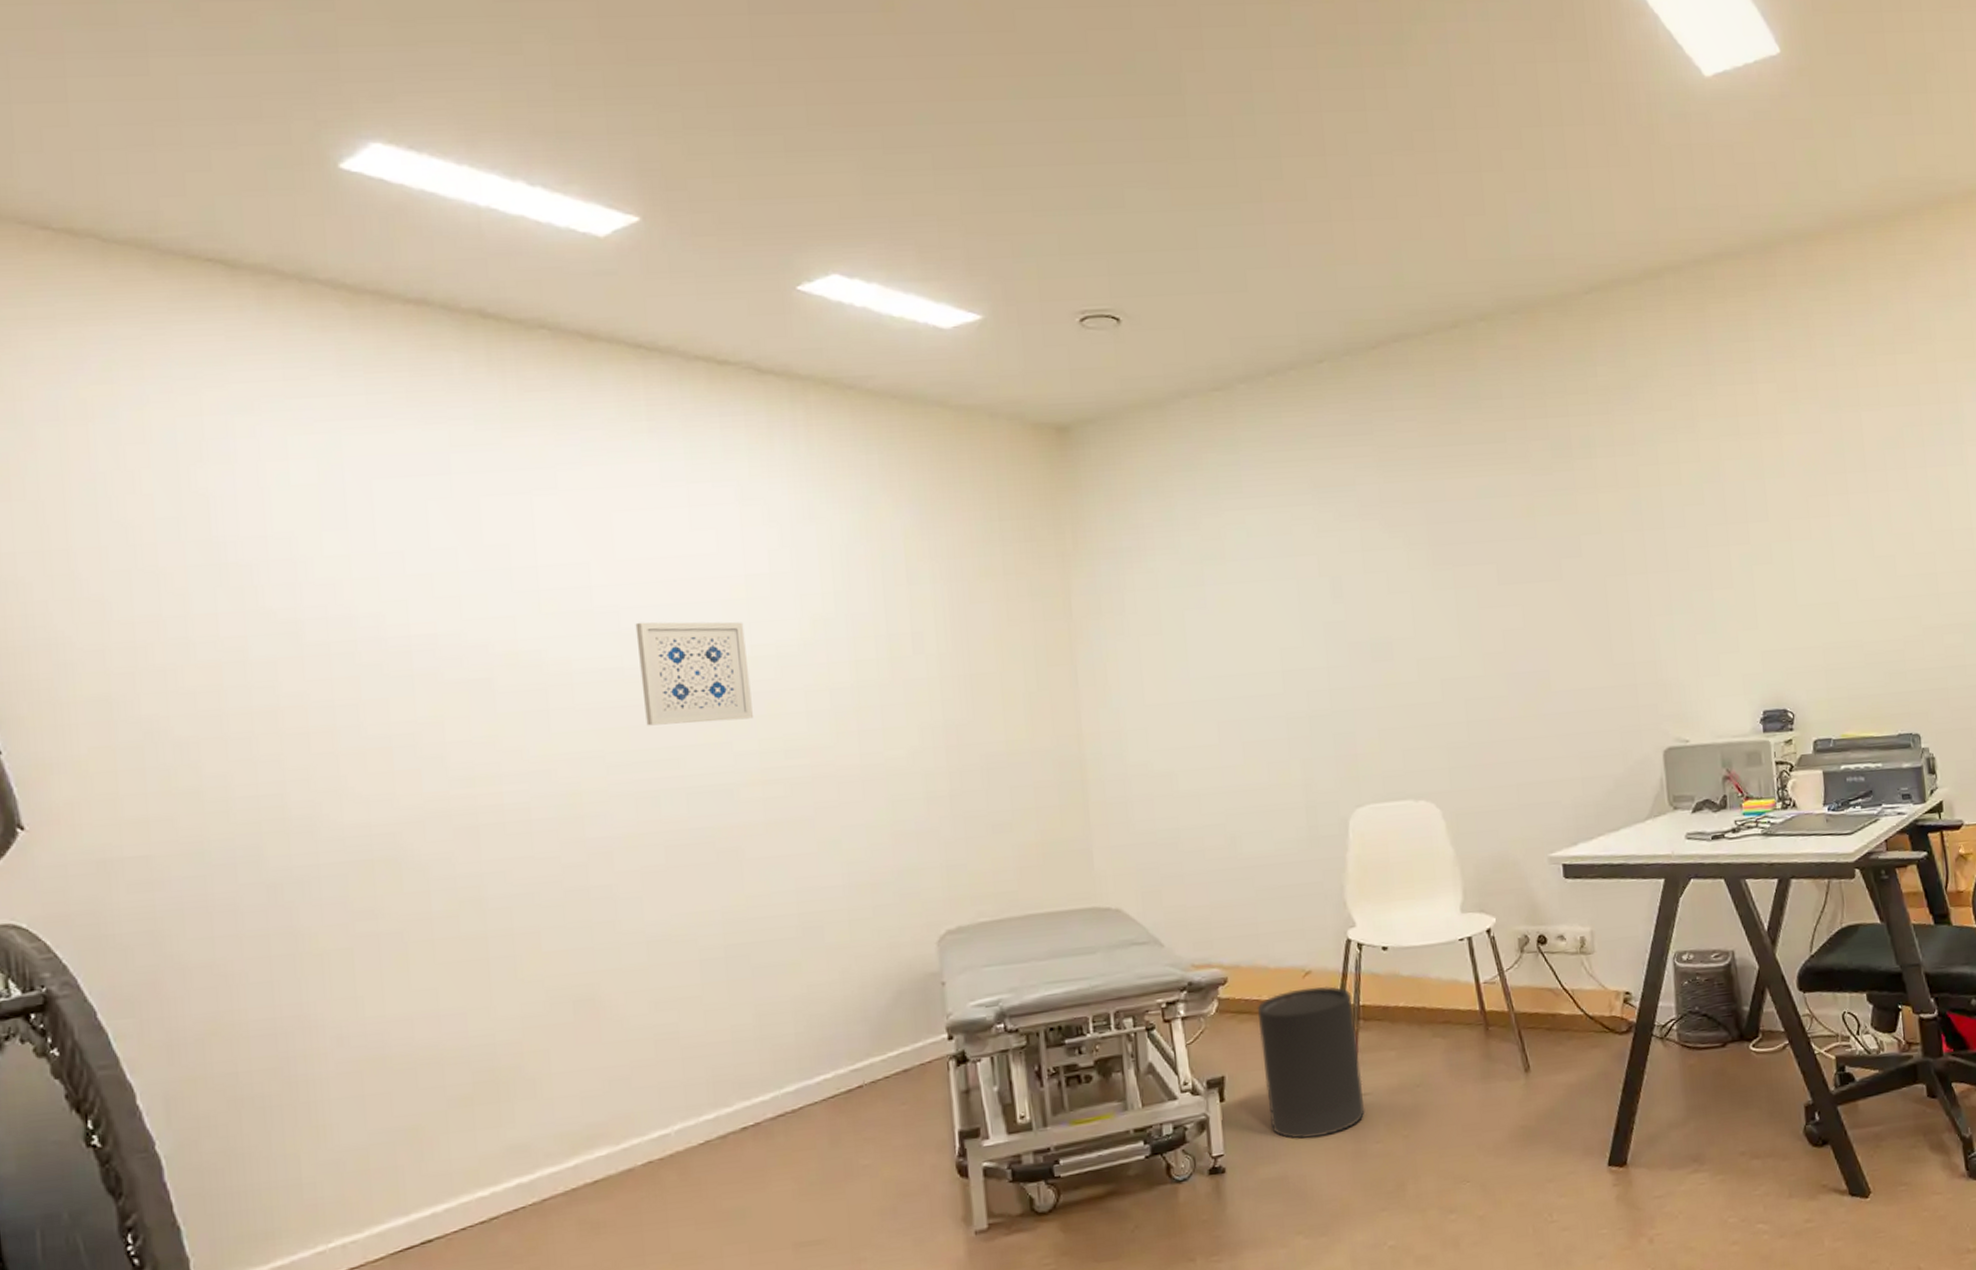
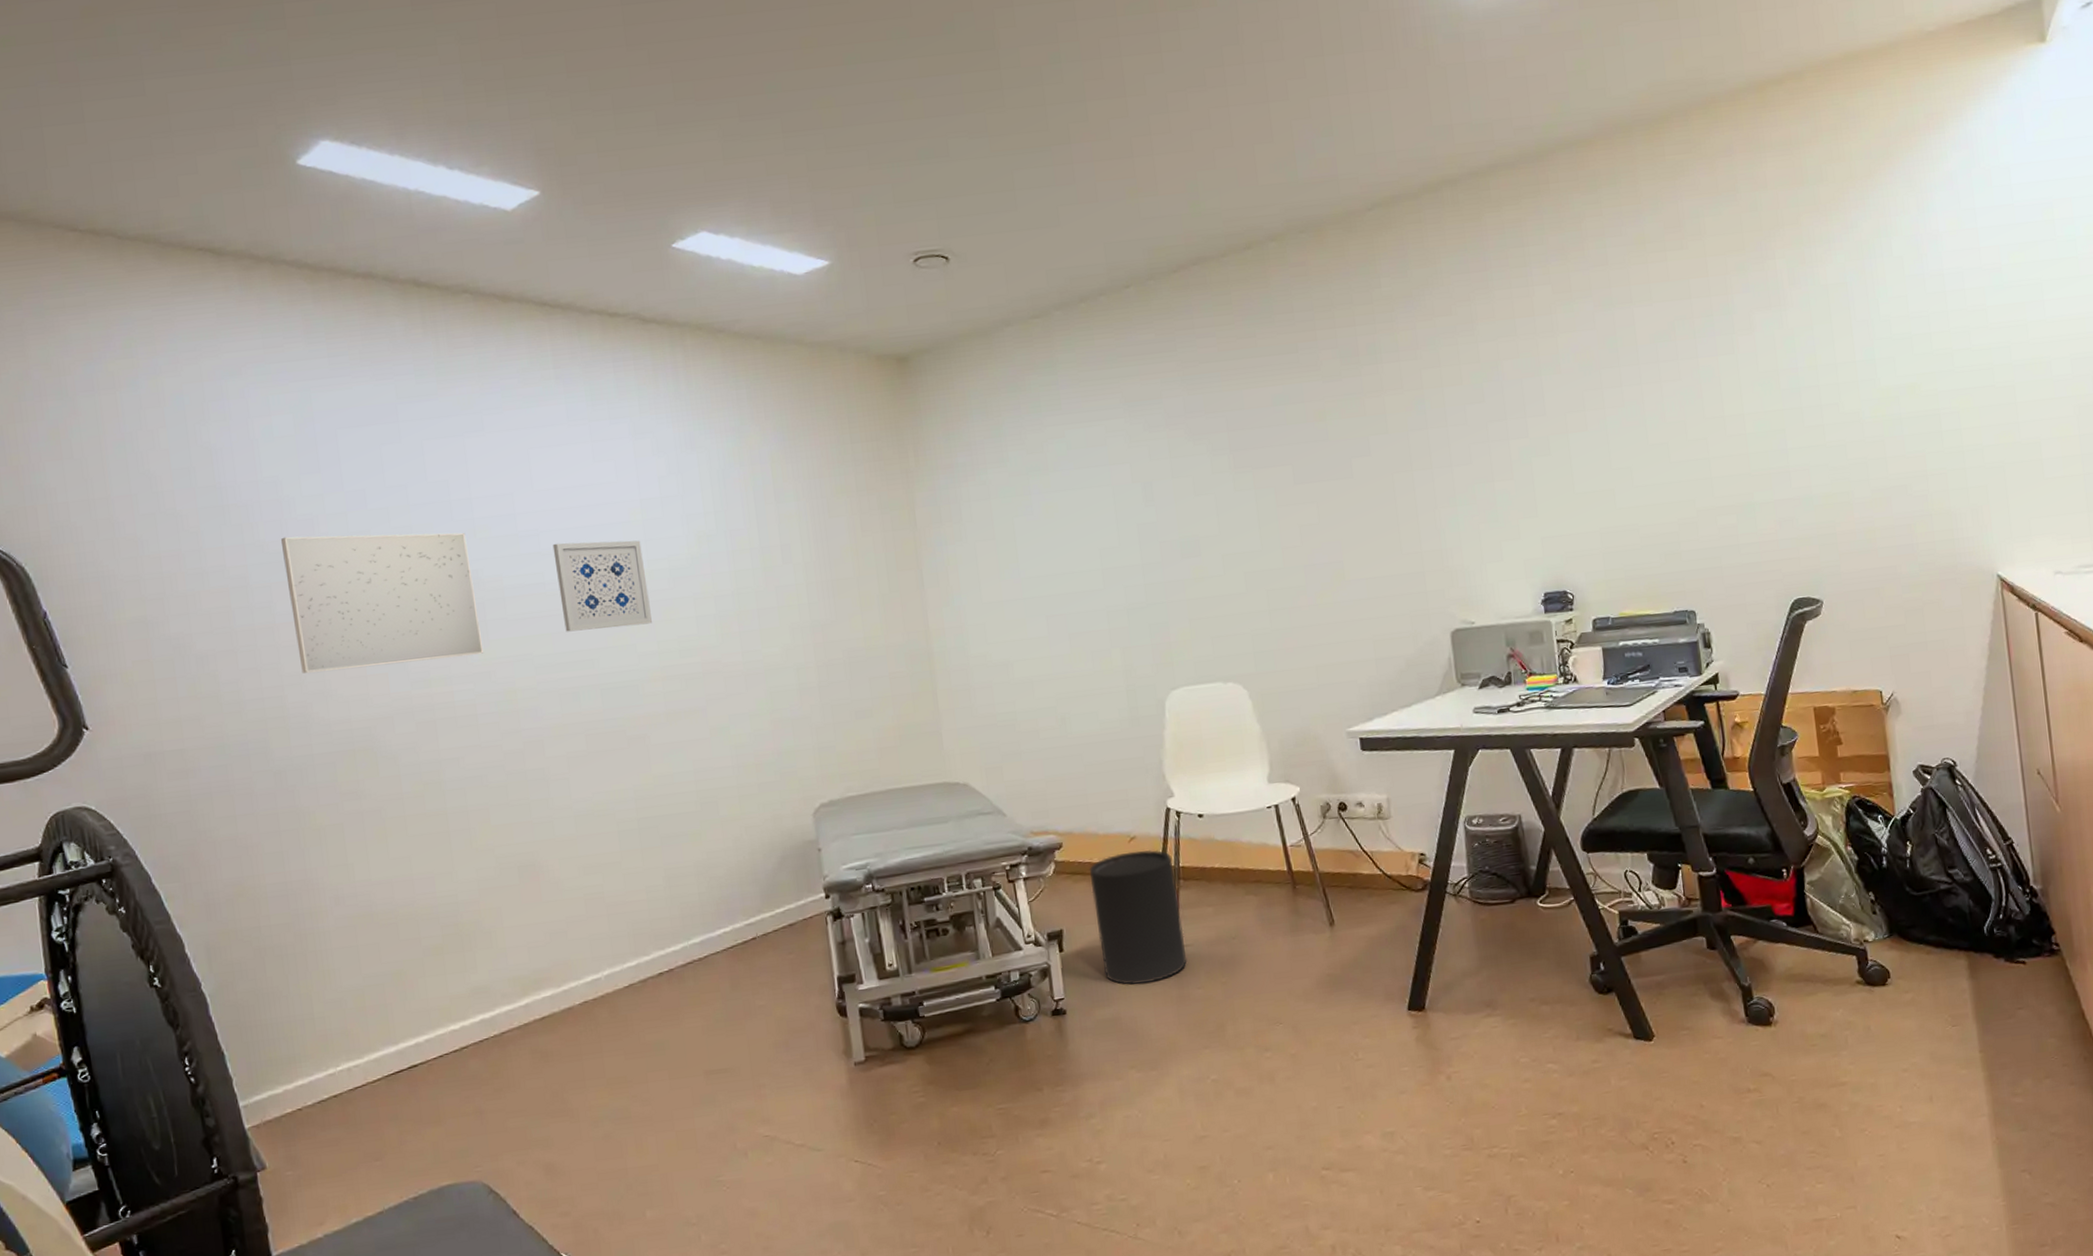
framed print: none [293,603,544,767] -> present [281,532,484,673]

